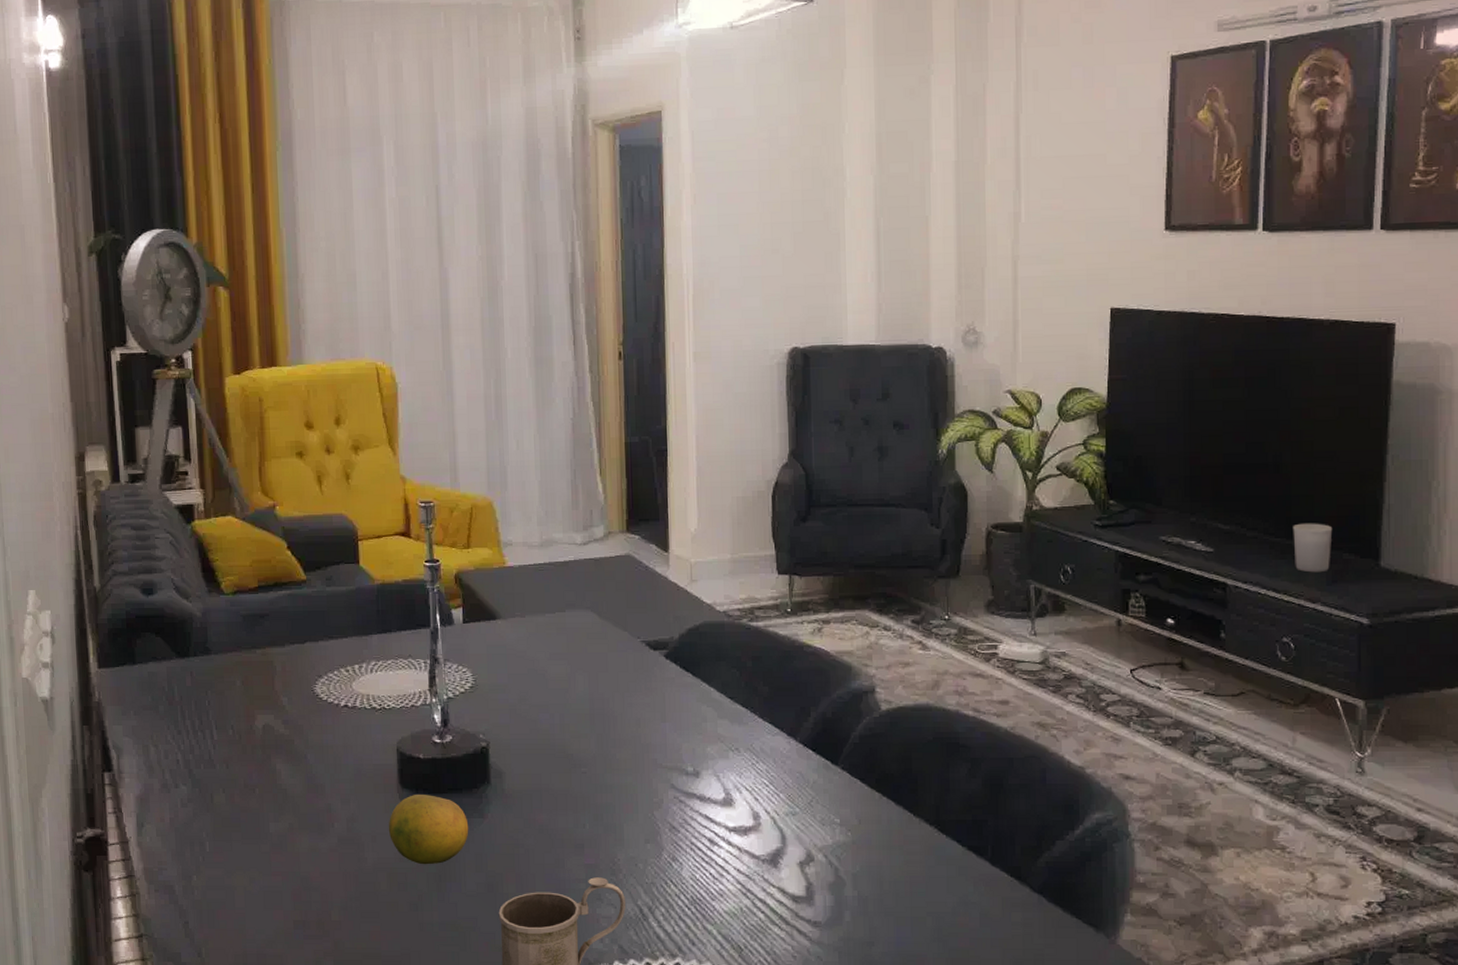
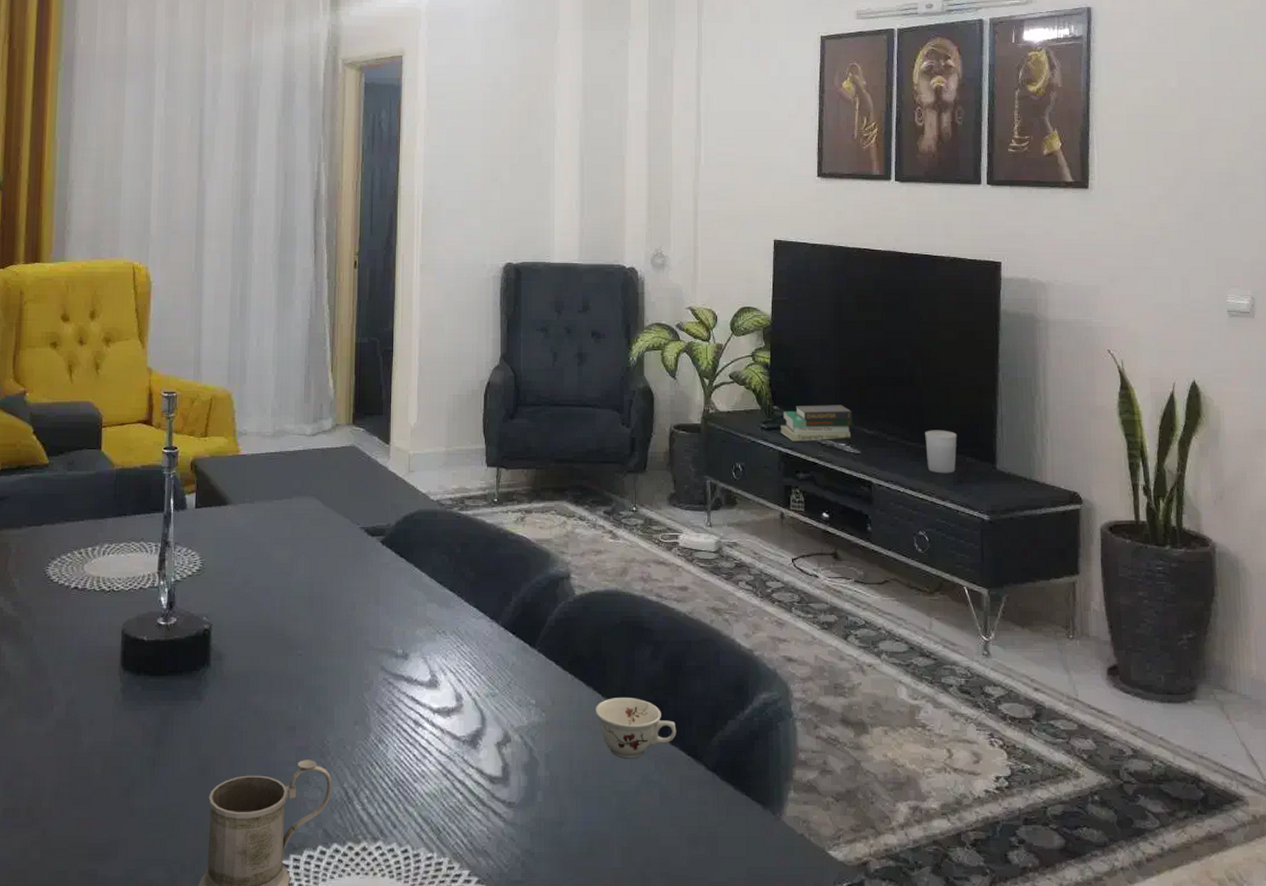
fruit: present [388,795,469,865] -> none [106,677,186,749]
teacup: none [907,816,998,880] -> present [596,697,677,759]
books: none [1117,497,1206,540] -> present [780,405,853,441]

